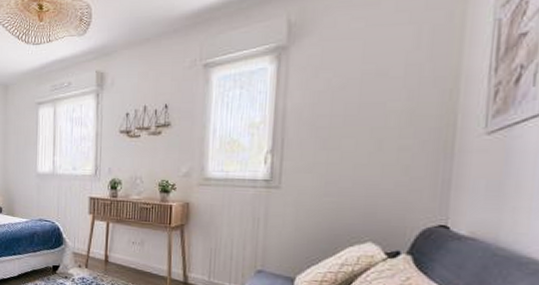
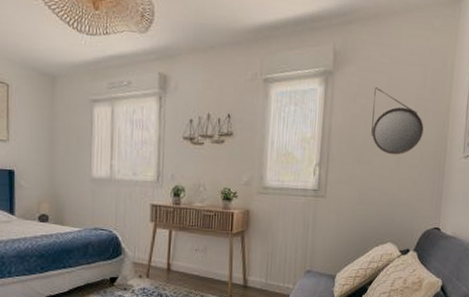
home mirror: none [340,57,419,136] -> present [371,87,424,155]

